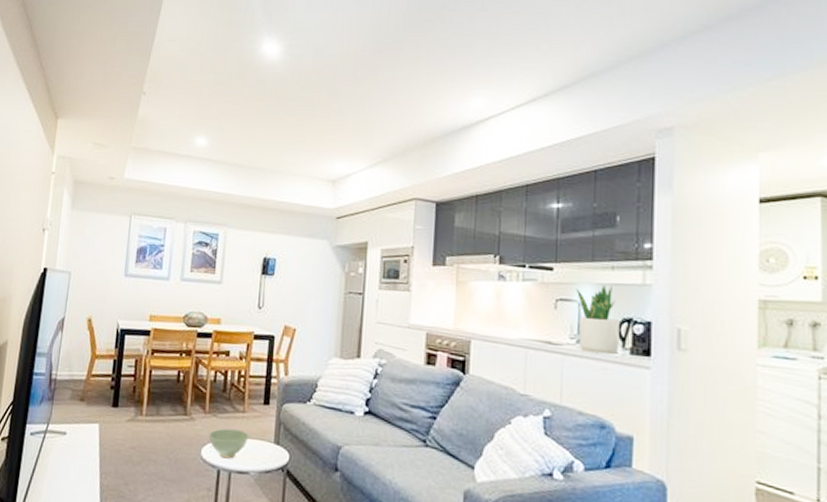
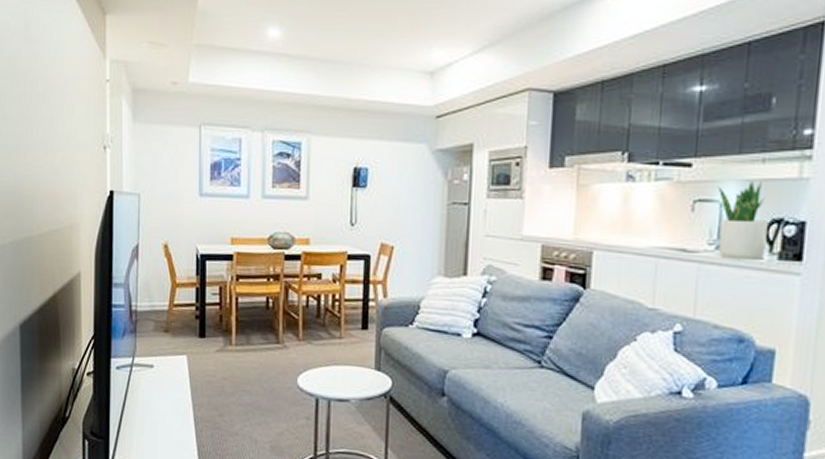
bowl: present [208,428,250,459] -> none [304,356,348,387]

